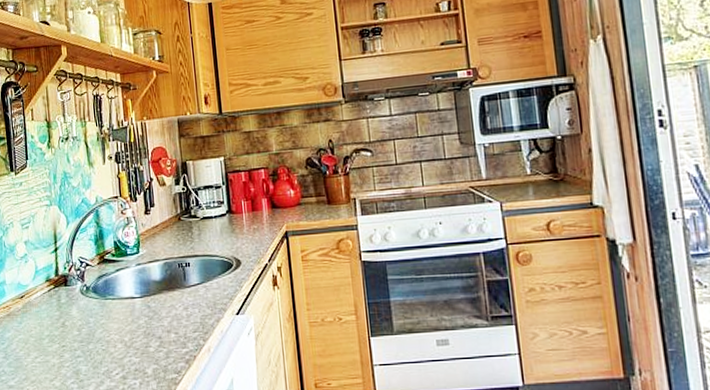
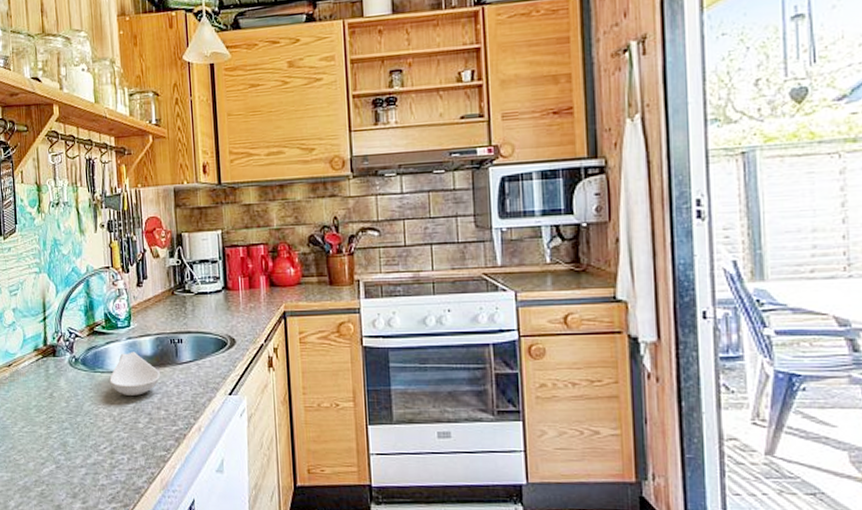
spoon rest: none [120,277,169,321] -> present [109,352,160,396]

